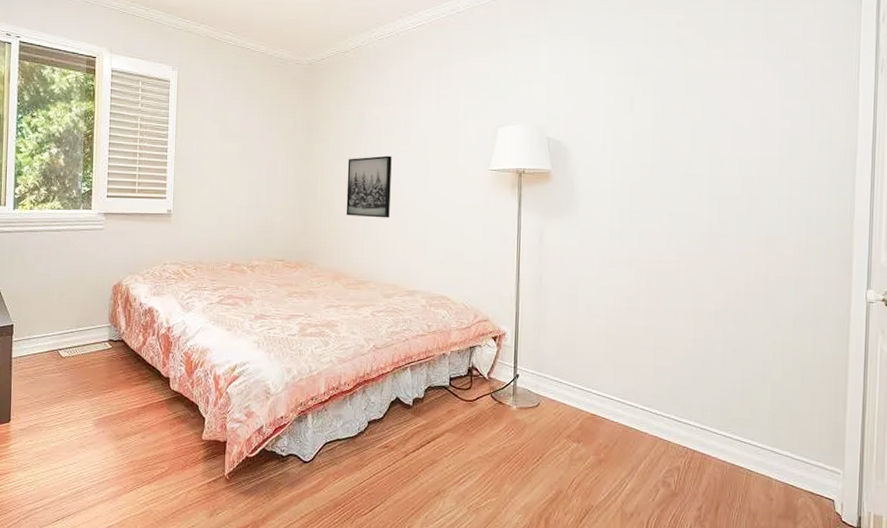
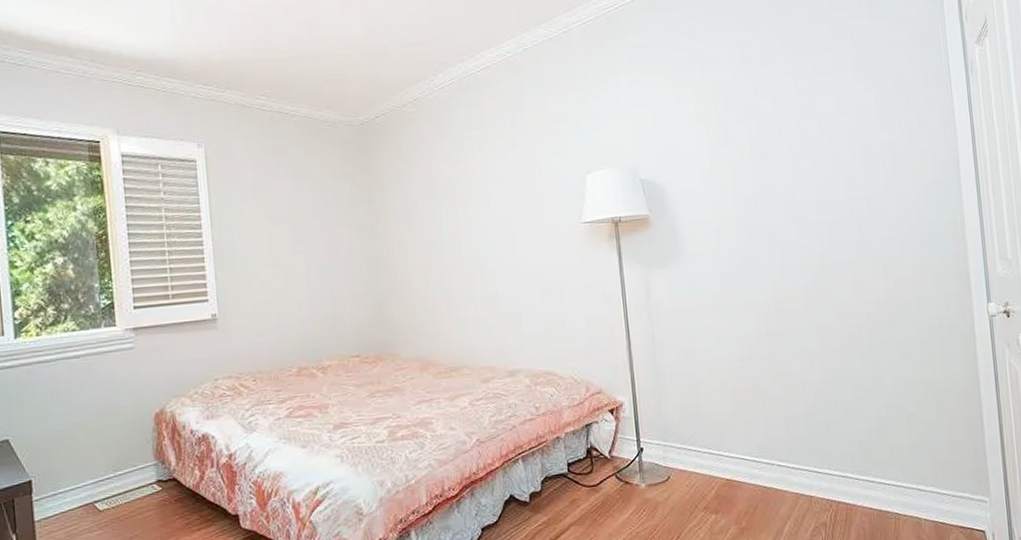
wall art: present [346,155,392,218] -> none [420,219,477,294]

